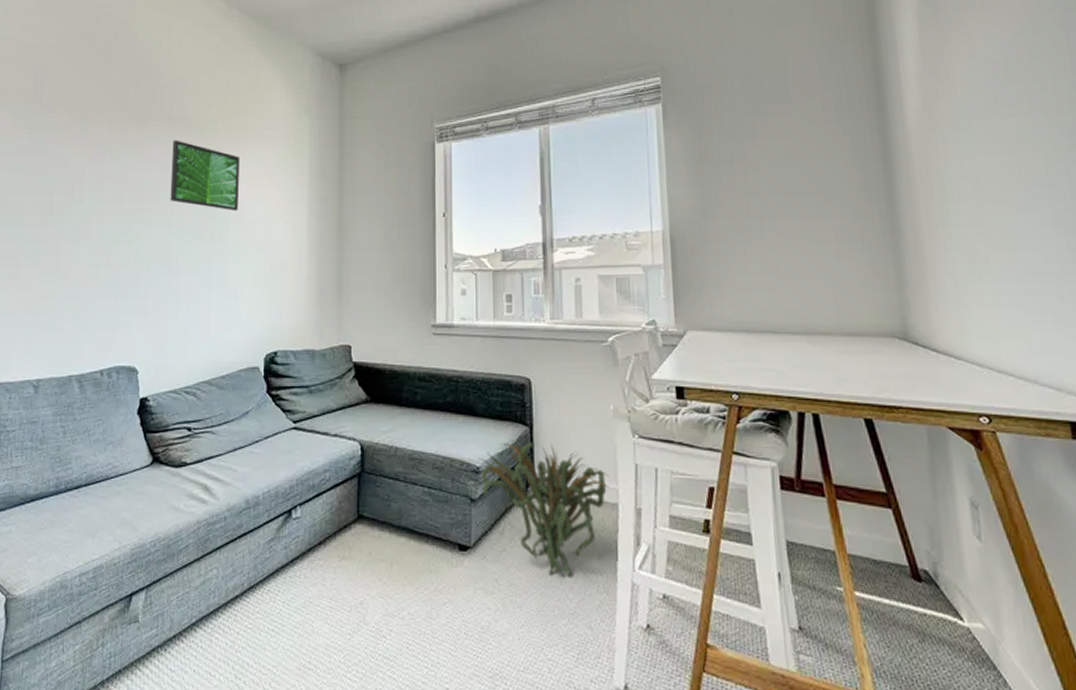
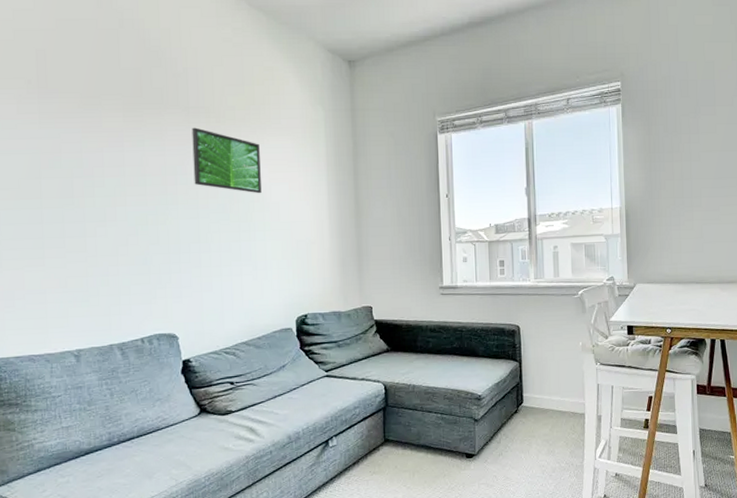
decorative plant: present [478,440,610,576] -> none [480,373,579,469]

